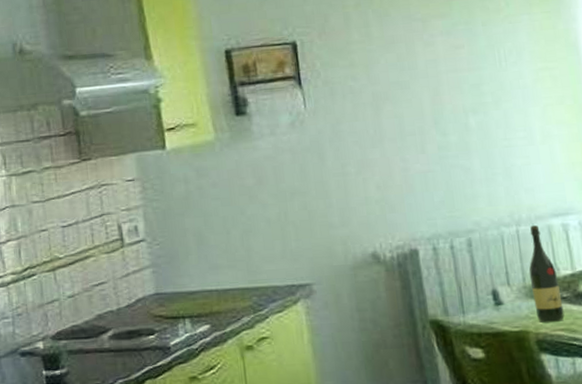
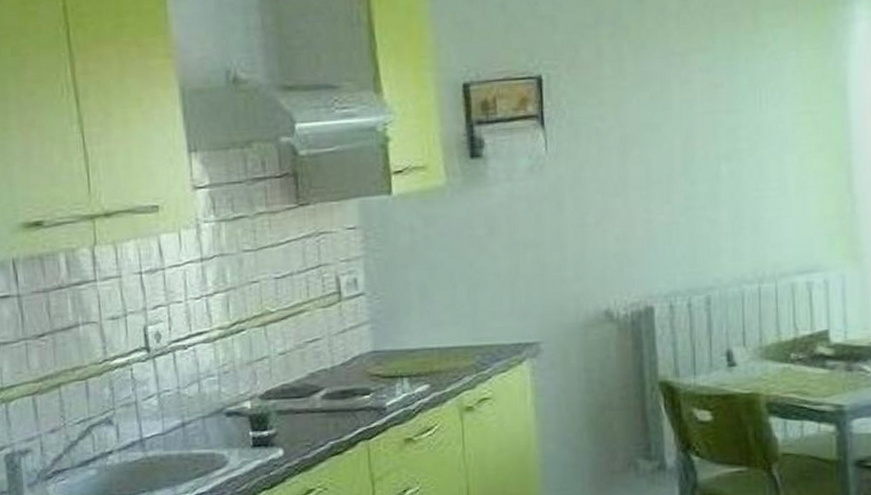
wine bottle: present [528,224,565,323] -> none [766,282,798,385]

